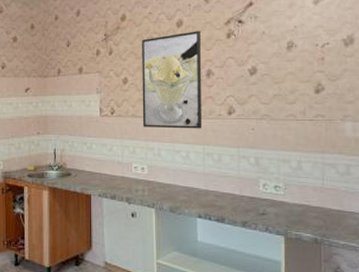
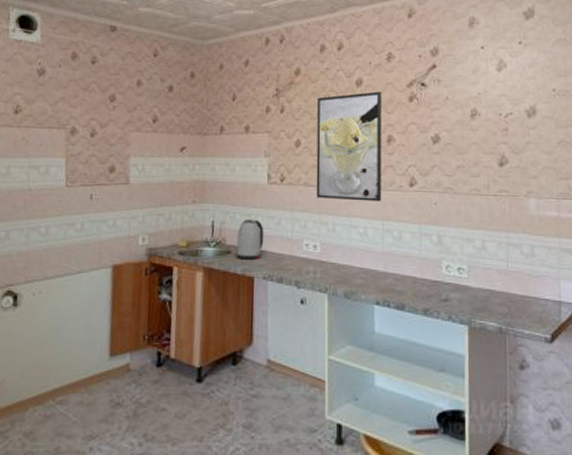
kettle: none [75,147,98,180] -> present [236,219,264,260]

